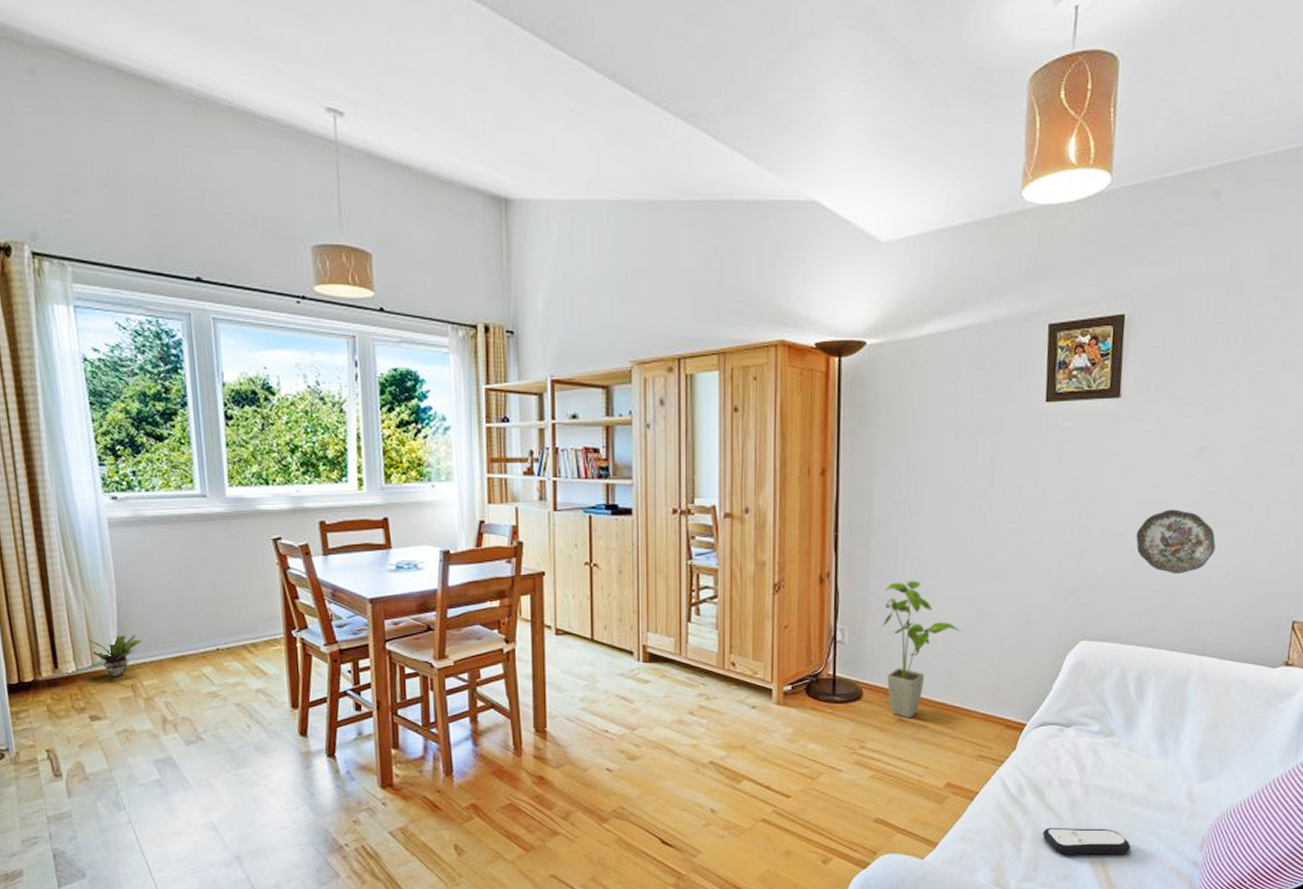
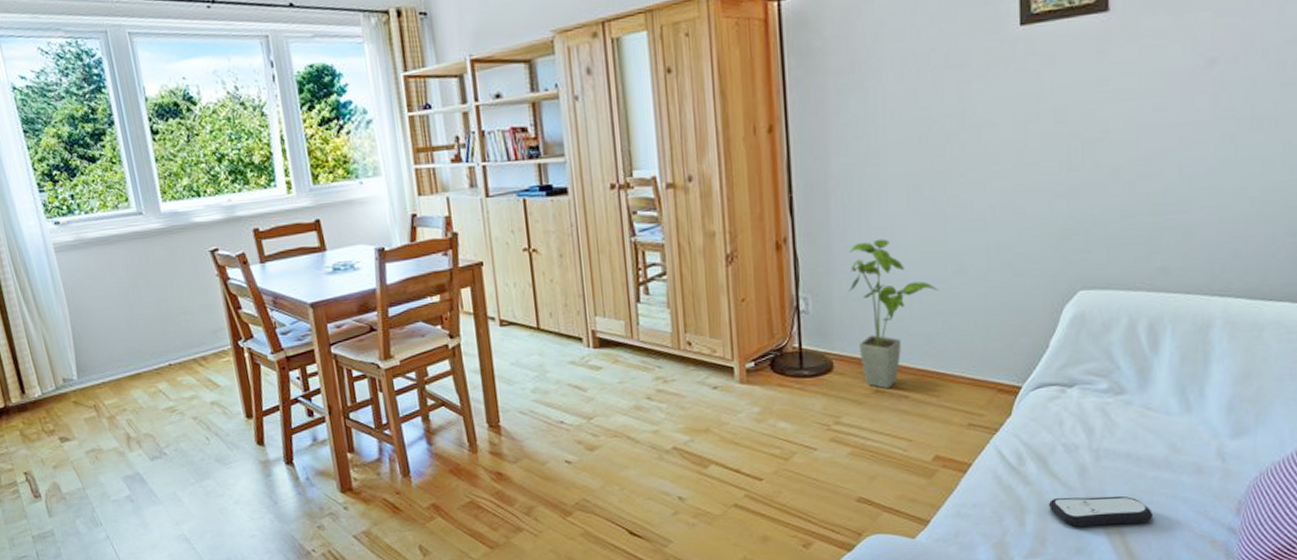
potted plant: present [89,634,143,677] -> none [50,355,100,399]
decorative plate: present [1136,509,1216,575] -> none [1138,133,1236,208]

